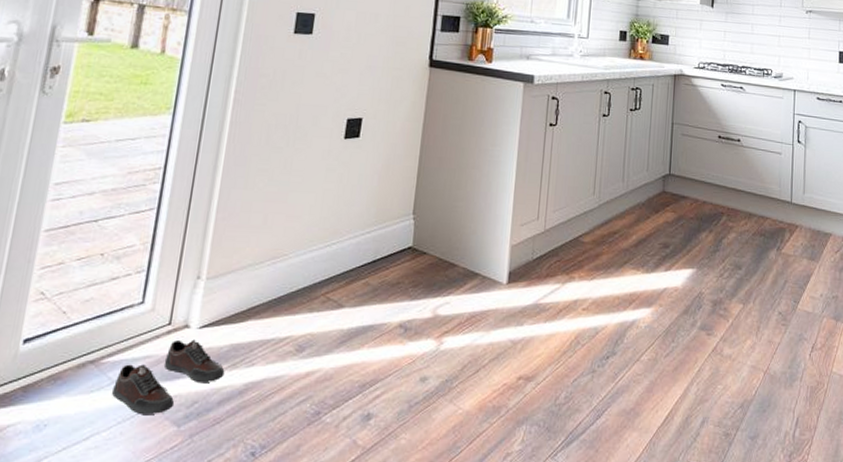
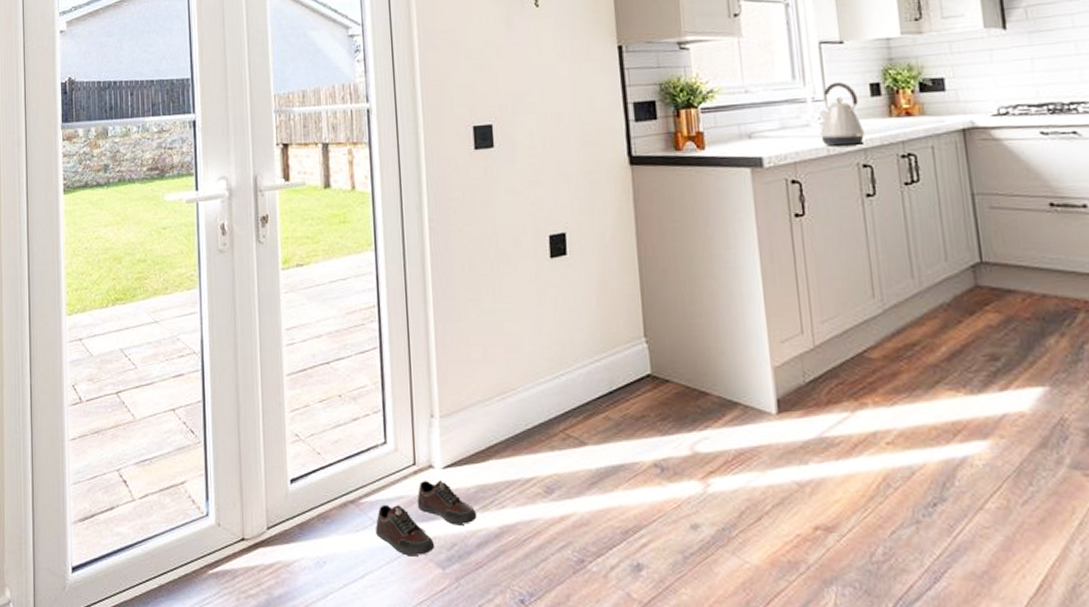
kettle: none [579,26,611,77] -> present [818,82,866,147]

